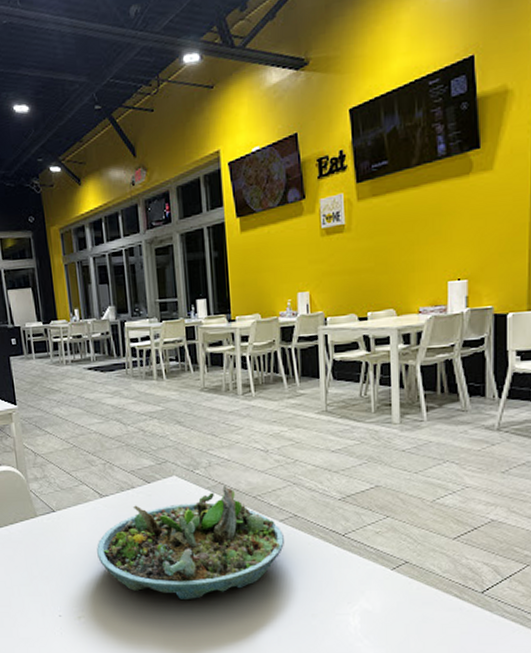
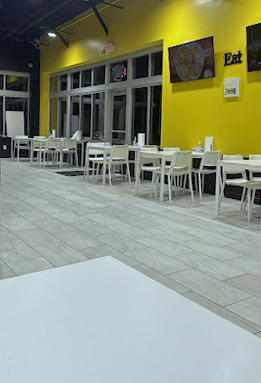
succulent planter: present [97,485,284,601] -> none [45,265,182,351]

